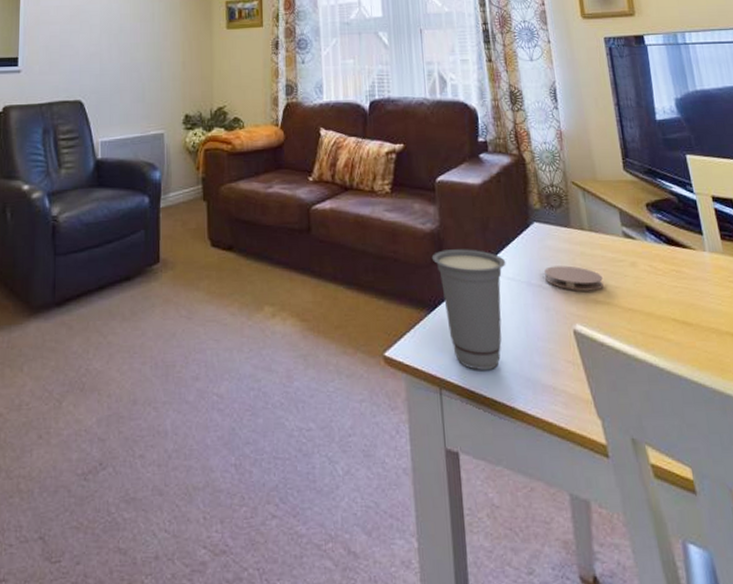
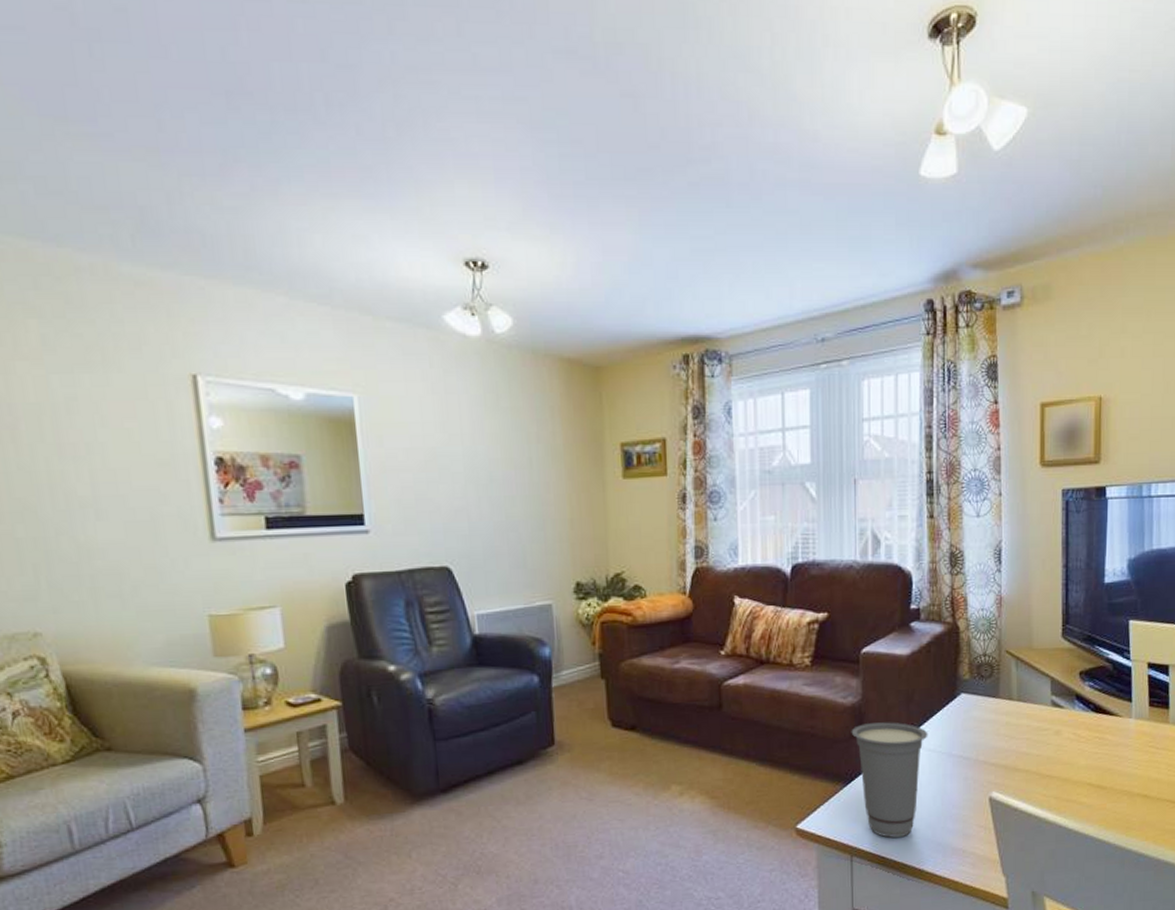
coaster: present [544,265,604,291] -> none [967,735,1025,760]

